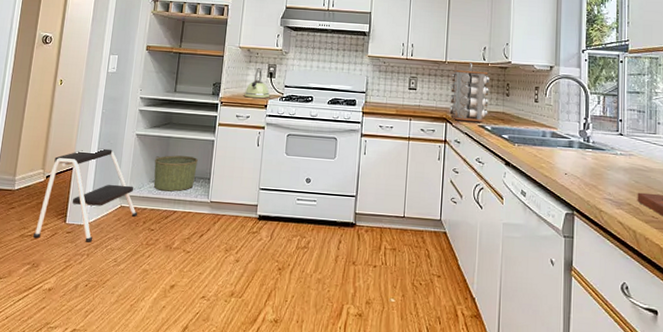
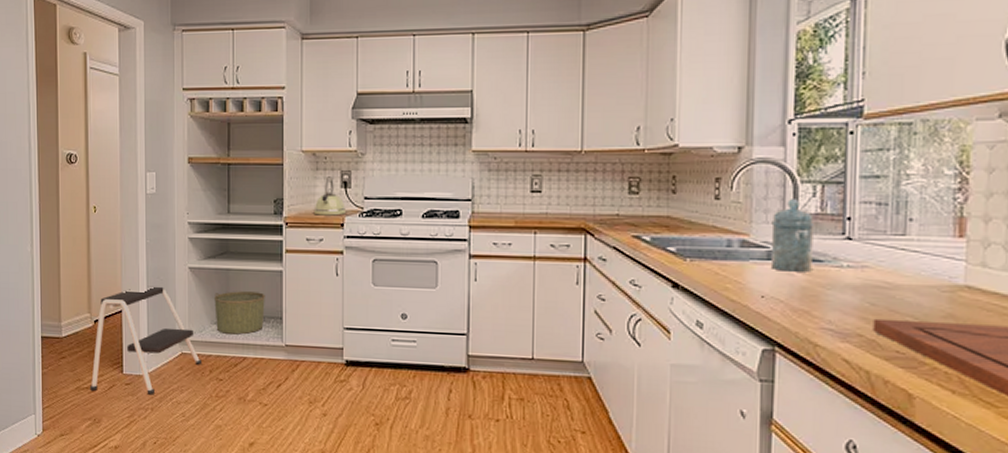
spice rack: present [449,62,490,123] -> none [590,149,646,233]
canister: none [571,105,600,157] -> present [770,199,815,272]

